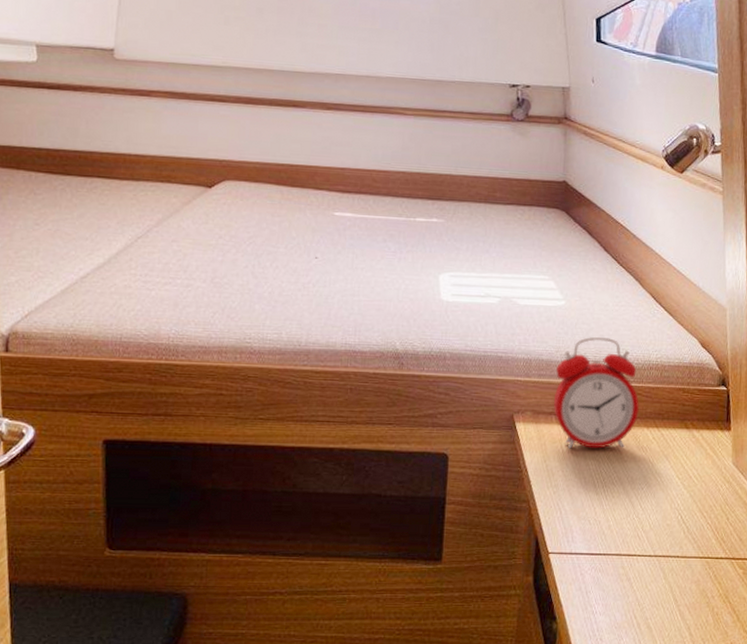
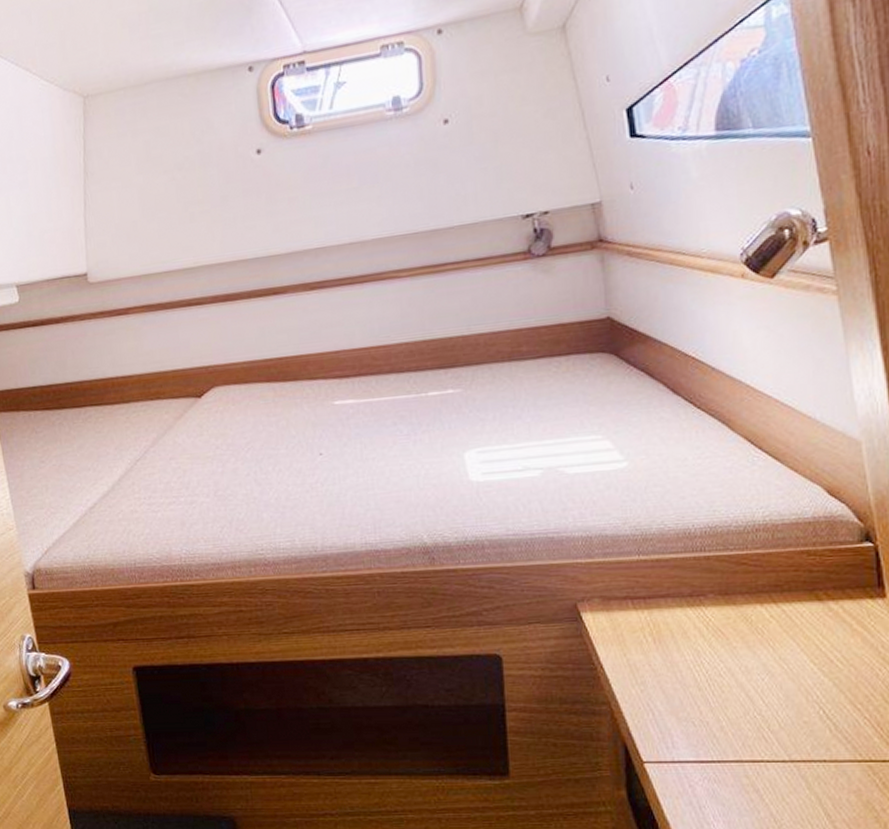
alarm clock: present [553,336,639,449] -> none [626,498,746,638]

